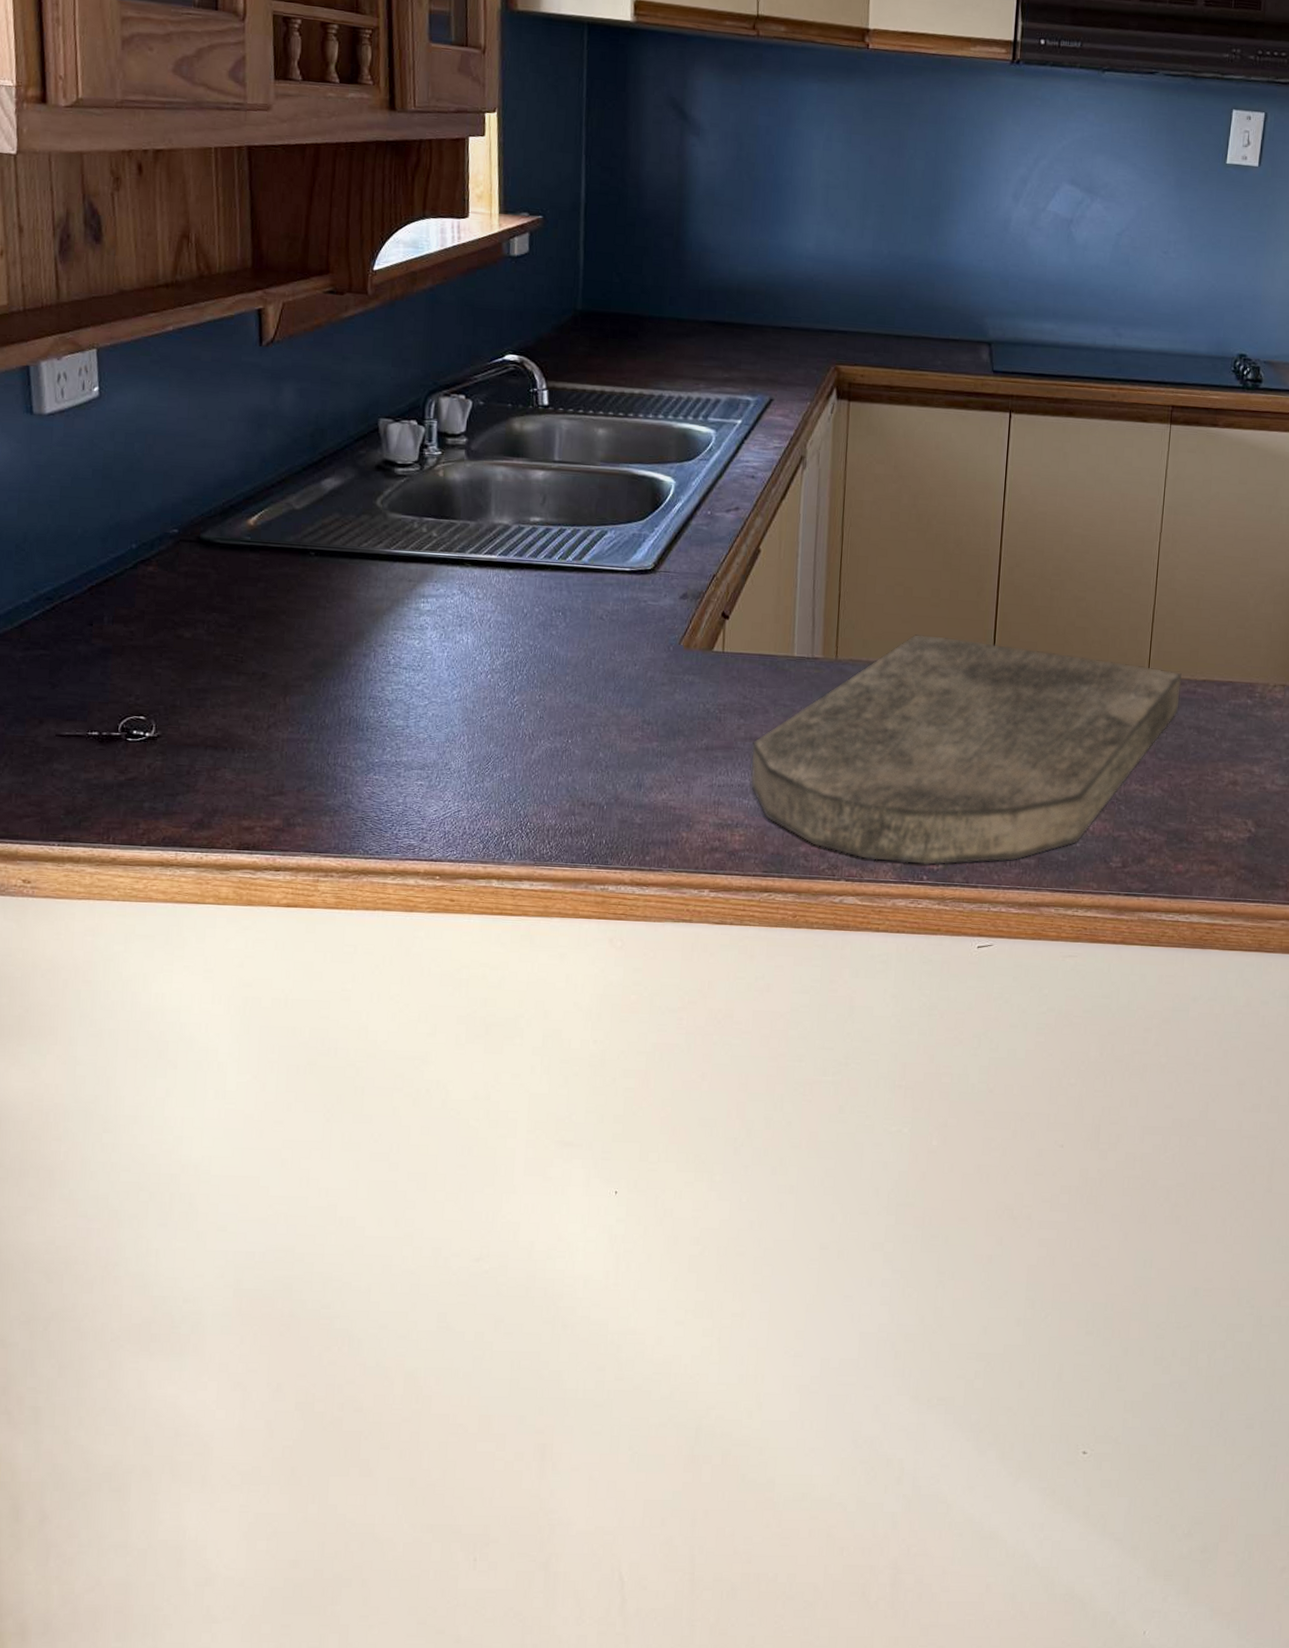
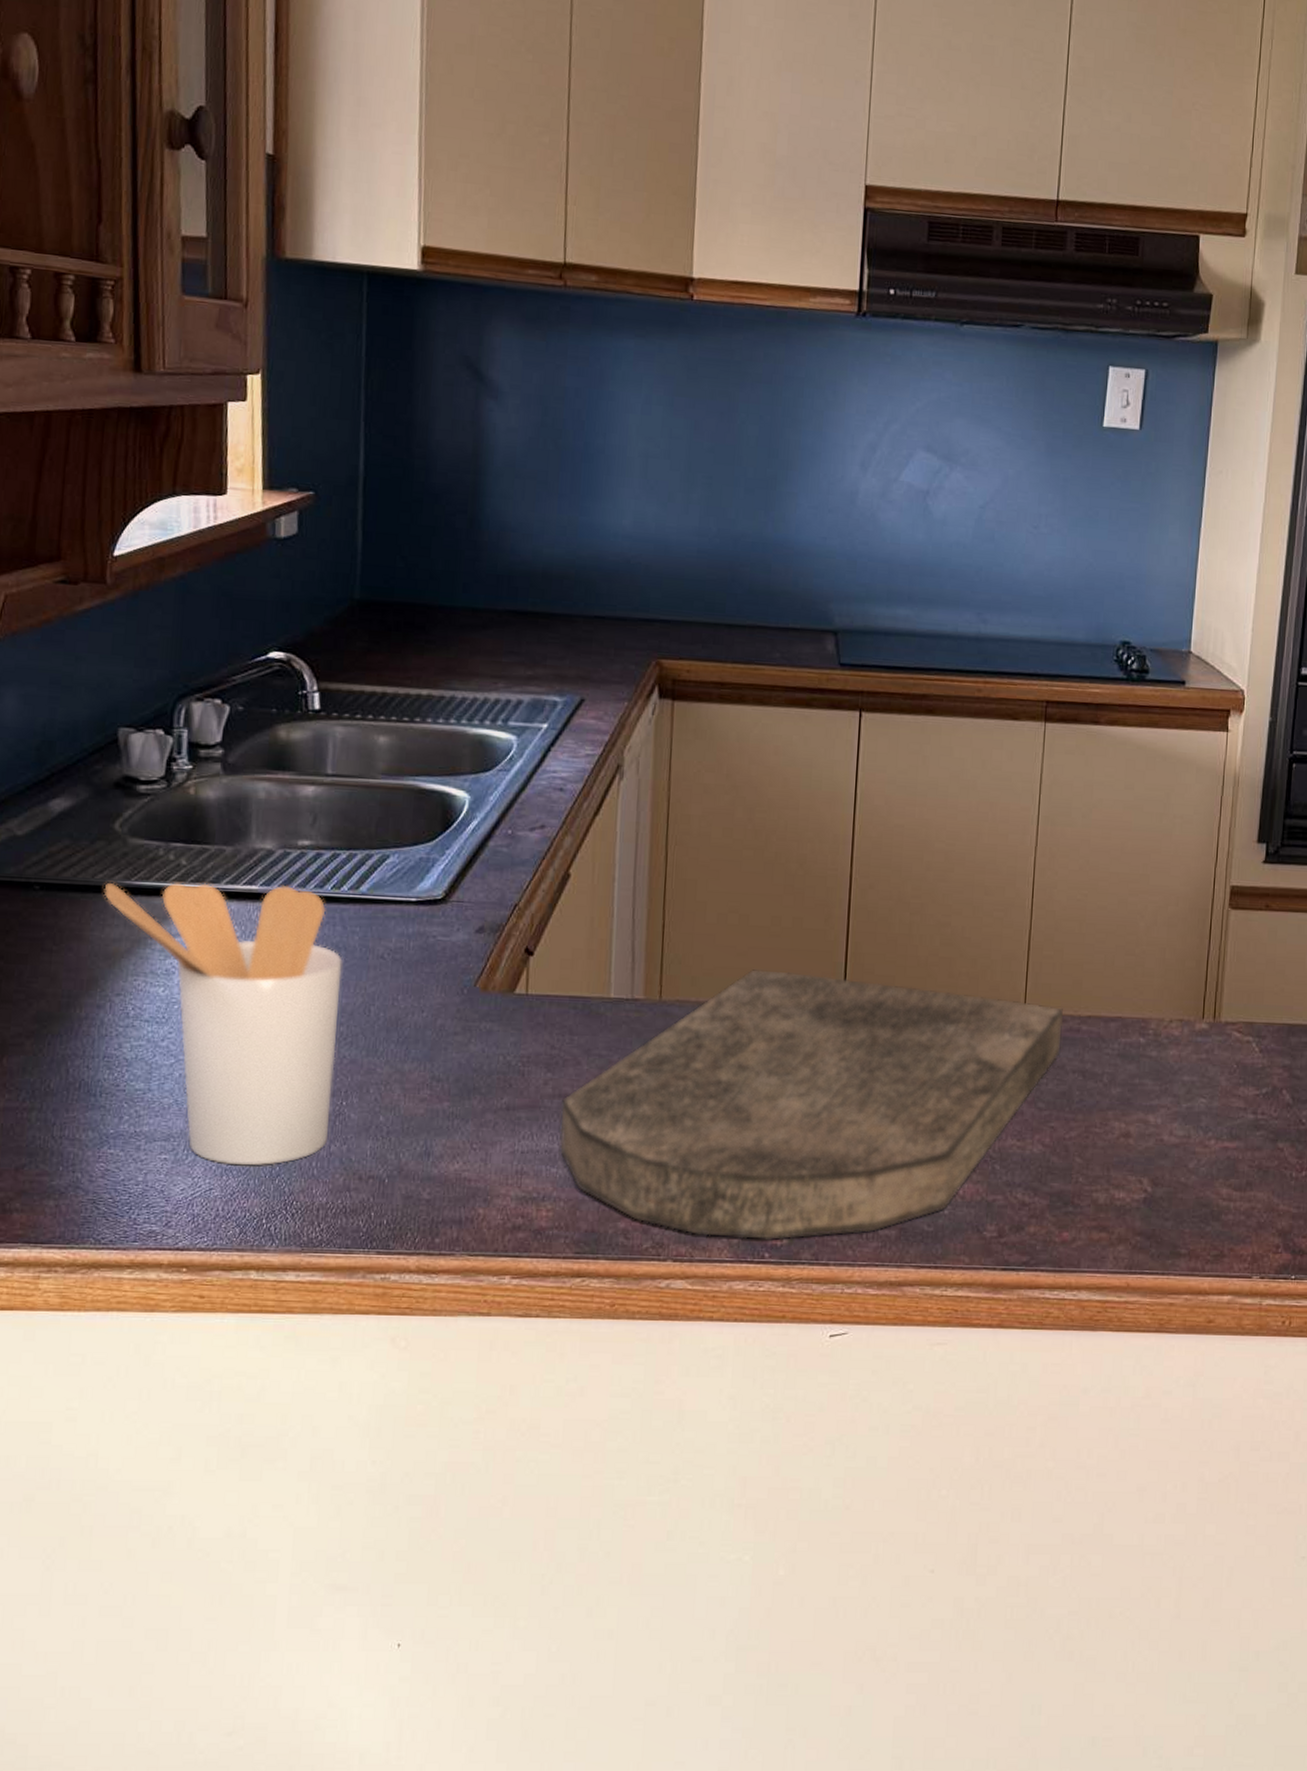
utensil holder: none [368,550,568,792] -> present [103,882,343,1166]

